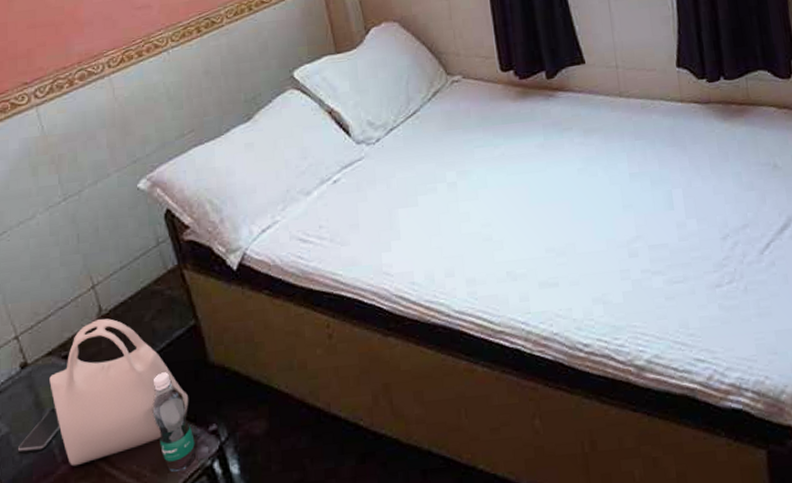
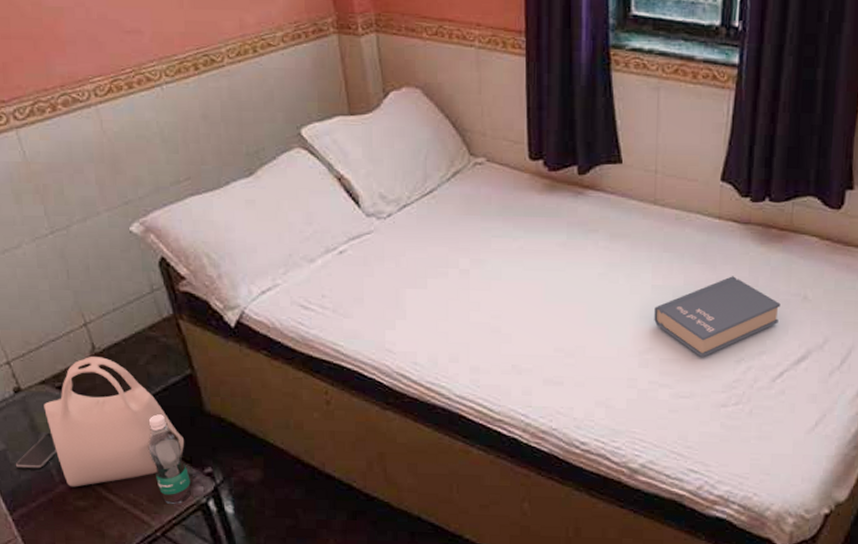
book: none [635,154,755,240] -> present [654,276,781,358]

